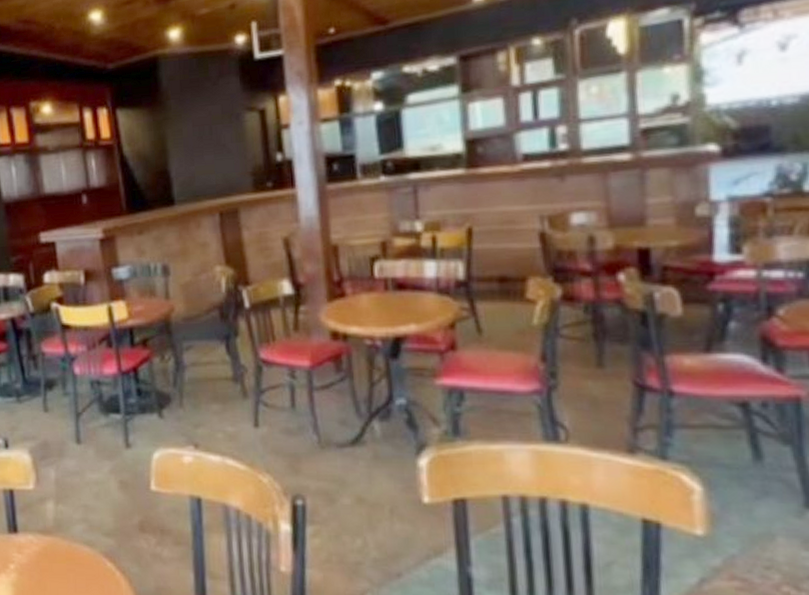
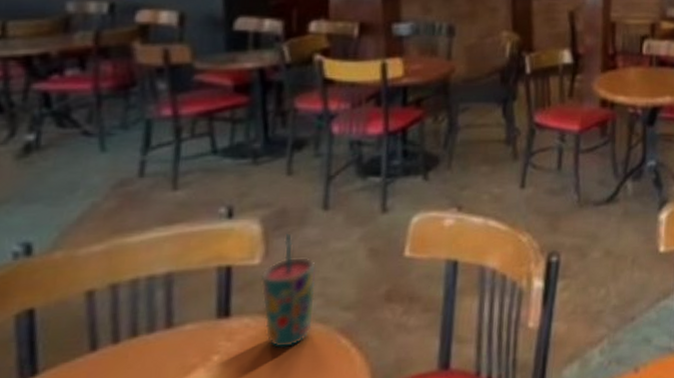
cup: none [36,463,82,565] -> present [260,233,317,349]

